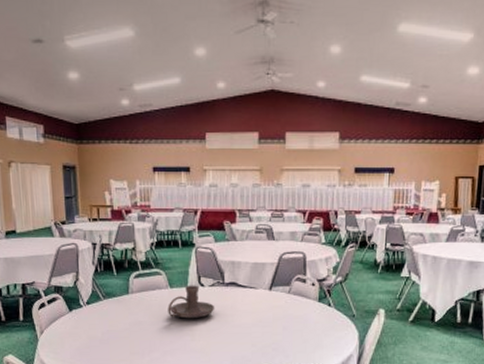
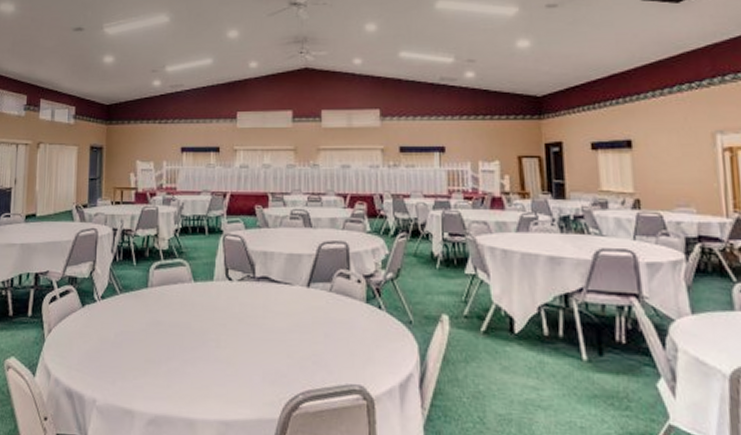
candle holder: present [168,285,215,319] -> none [190,278,244,320]

